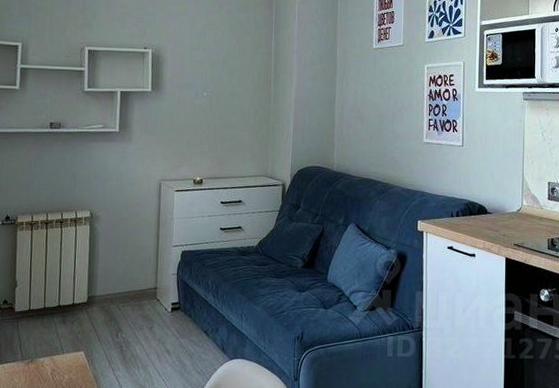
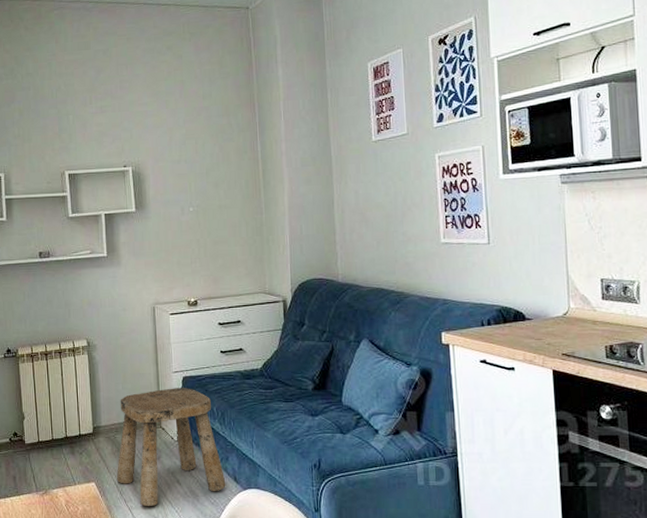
stool: none [106,261,214,376] -> present [116,388,226,507]

